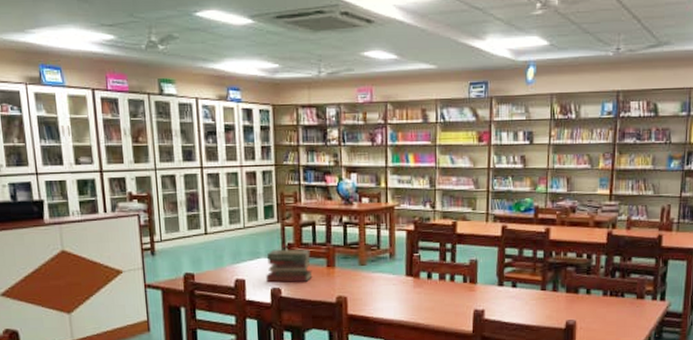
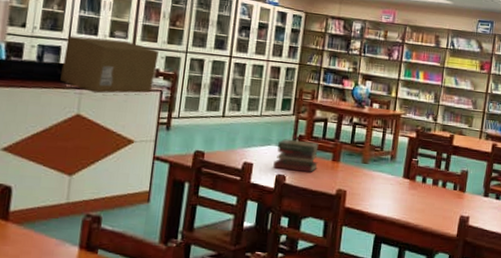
box: none [35,166,129,227] -> present [60,35,159,94]

